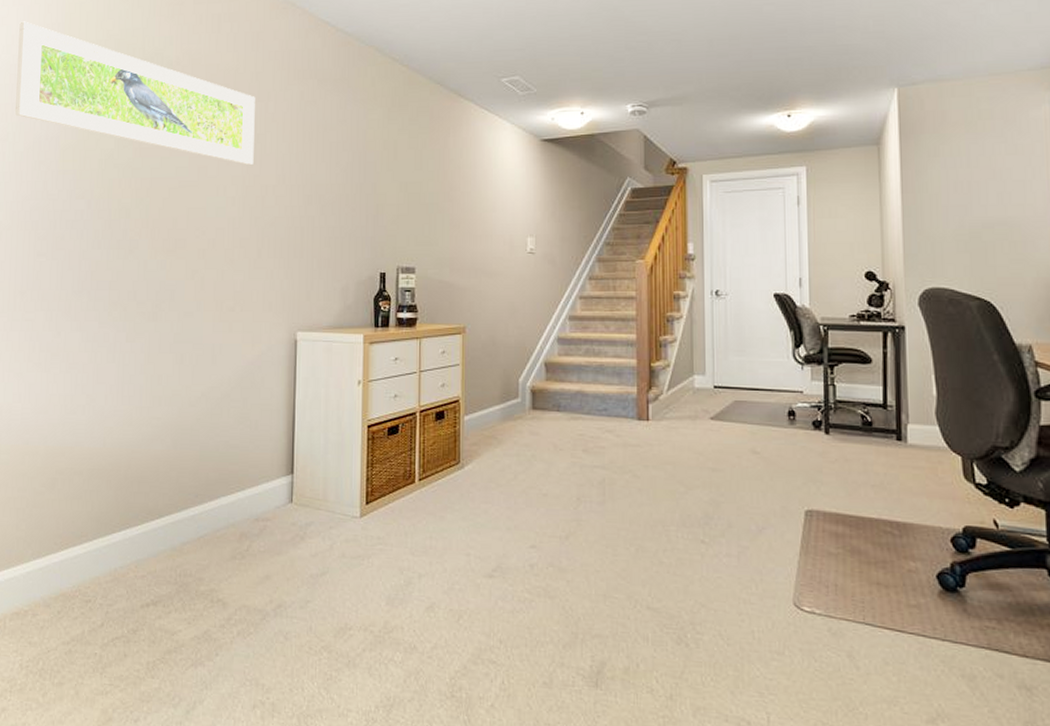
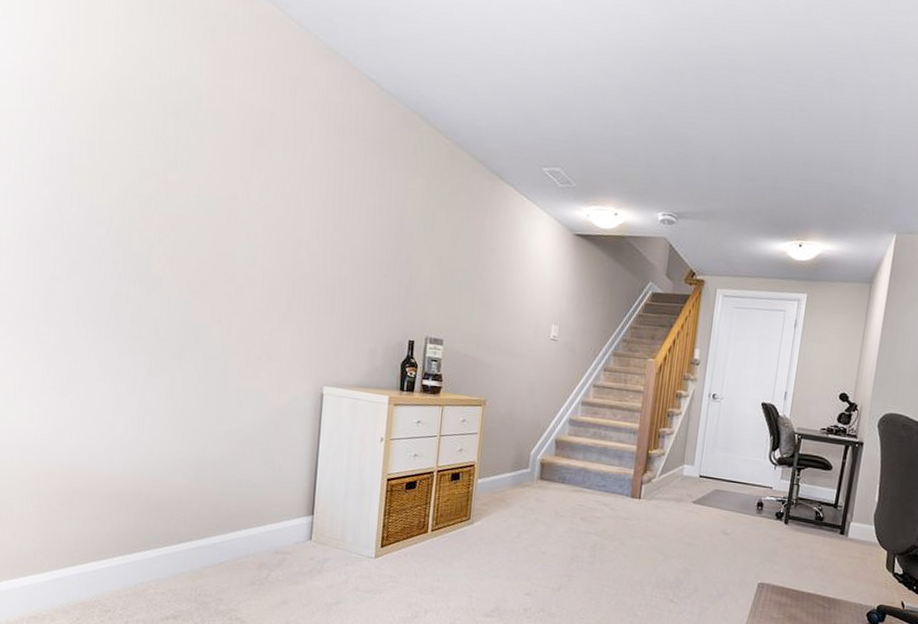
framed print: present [15,21,255,165] -> none [22,17,292,216]

